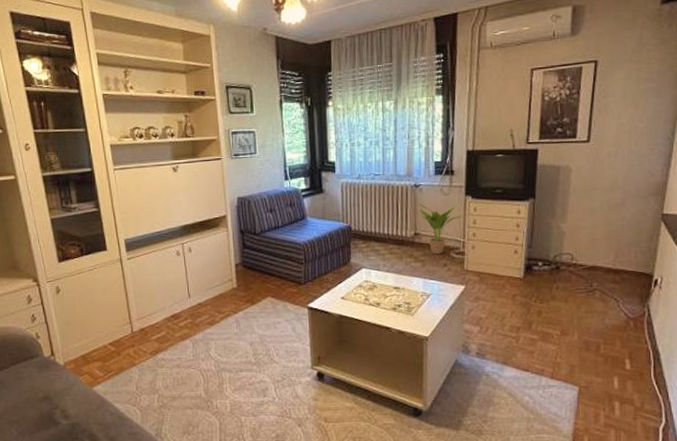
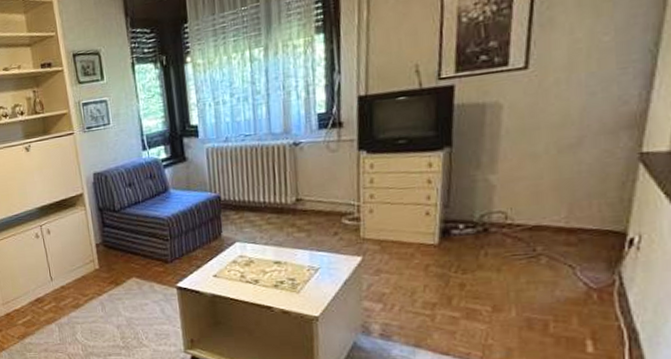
potted plant: present [418,202,464,255] -> none [298,163,357,223]

